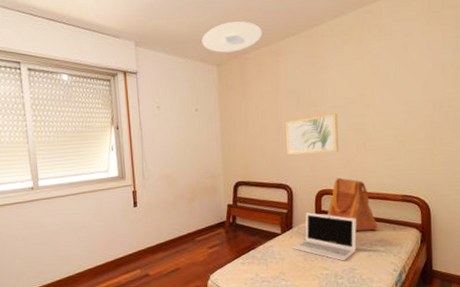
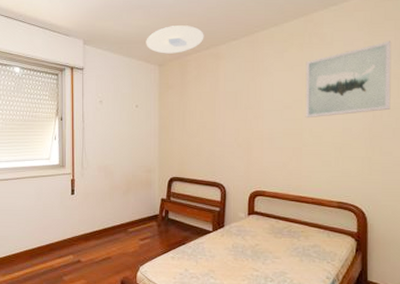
wall art: present [286,113,339,155] -> none [223,117,274,154]
laptop: present [291,212,357,261] -> none [222,212,289,264]
tote bag: present [326,178,379,232] -> none [259,180,312,235]
wall art: none [366,29,450,112] -> present [305,40,392,117]

